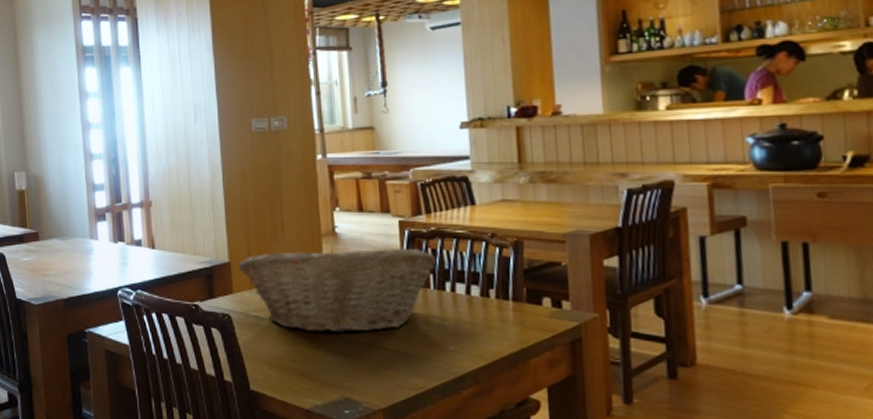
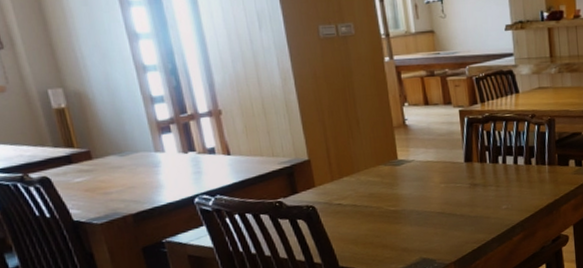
fruit basket: present [238,244,437,334] -> none [318,132,491,211]

